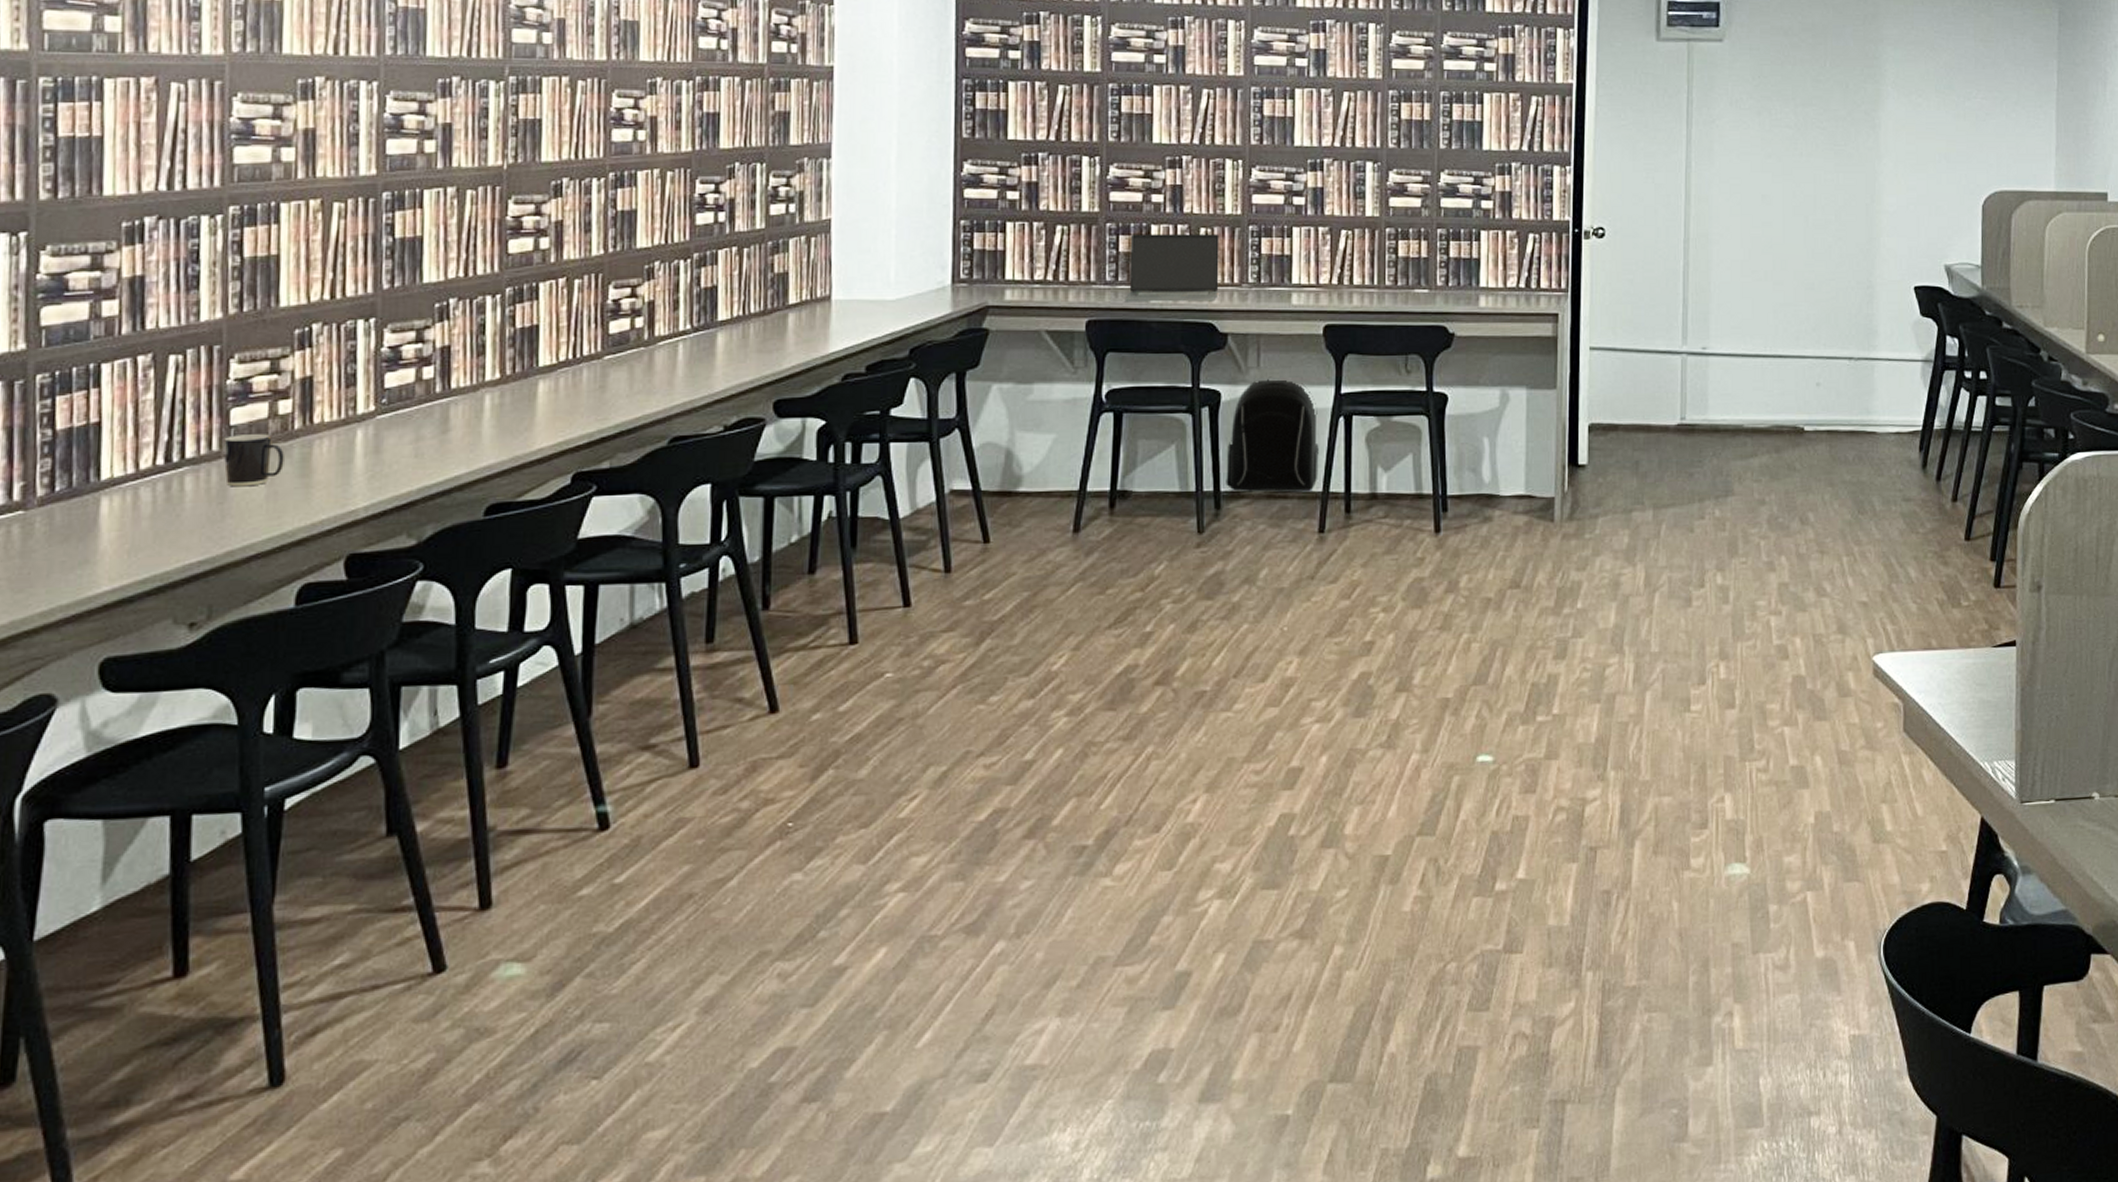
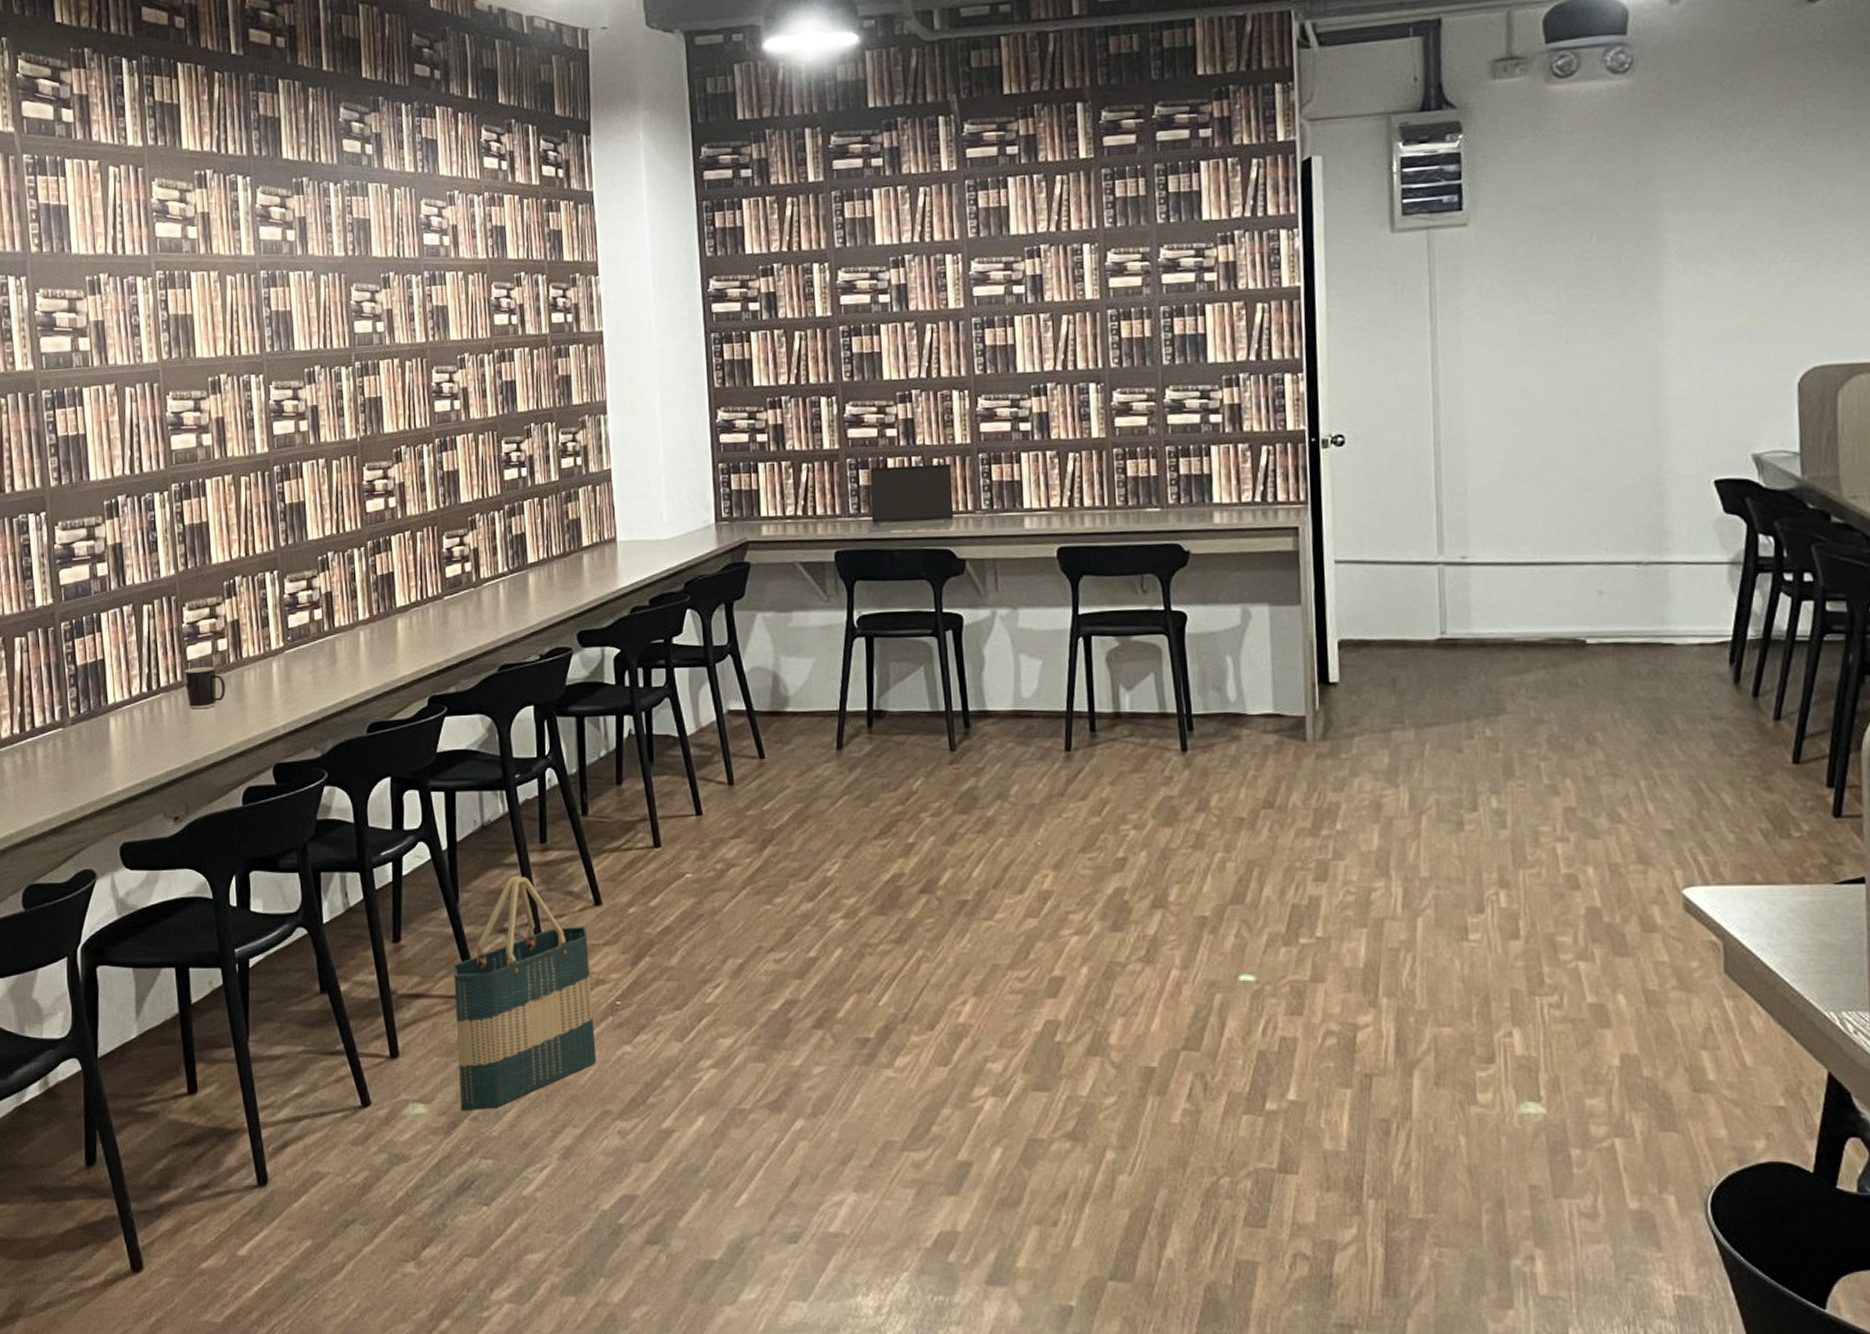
tote bag: none [572,681,758,968] -> present [453,875,597,1111]
backpack: present [1226,376,1319,492] -> none [972,600,1062,712]

